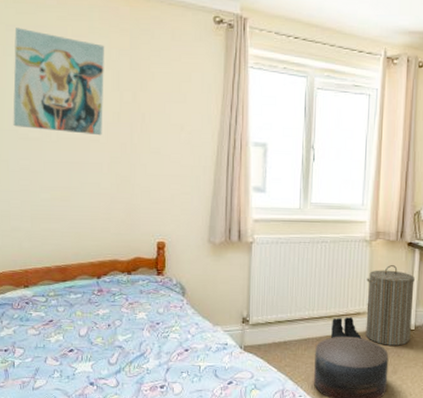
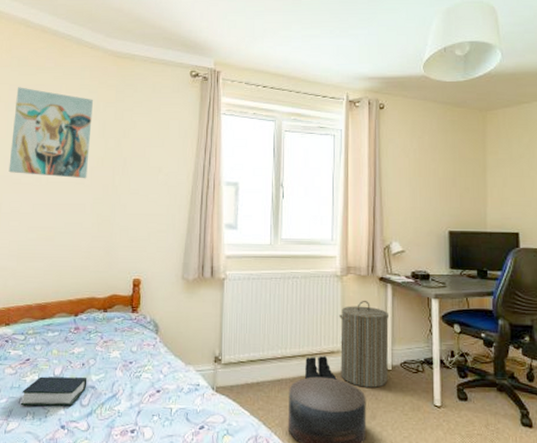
book: none [46,337,114,365] -> present [20,376,88,406]

